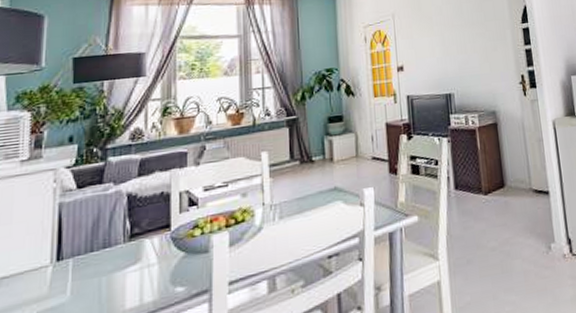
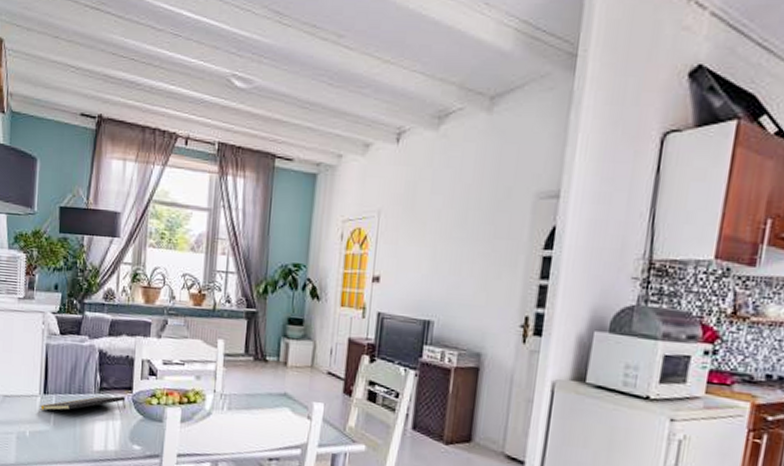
notepad: none [50,236,163,282] -> present [39,396,126,411]

